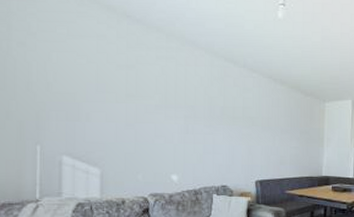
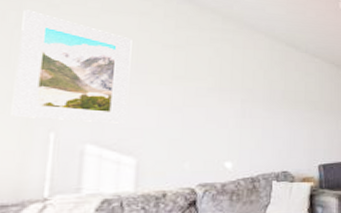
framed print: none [9,39,93,138] -> present [11,9,132,123]

